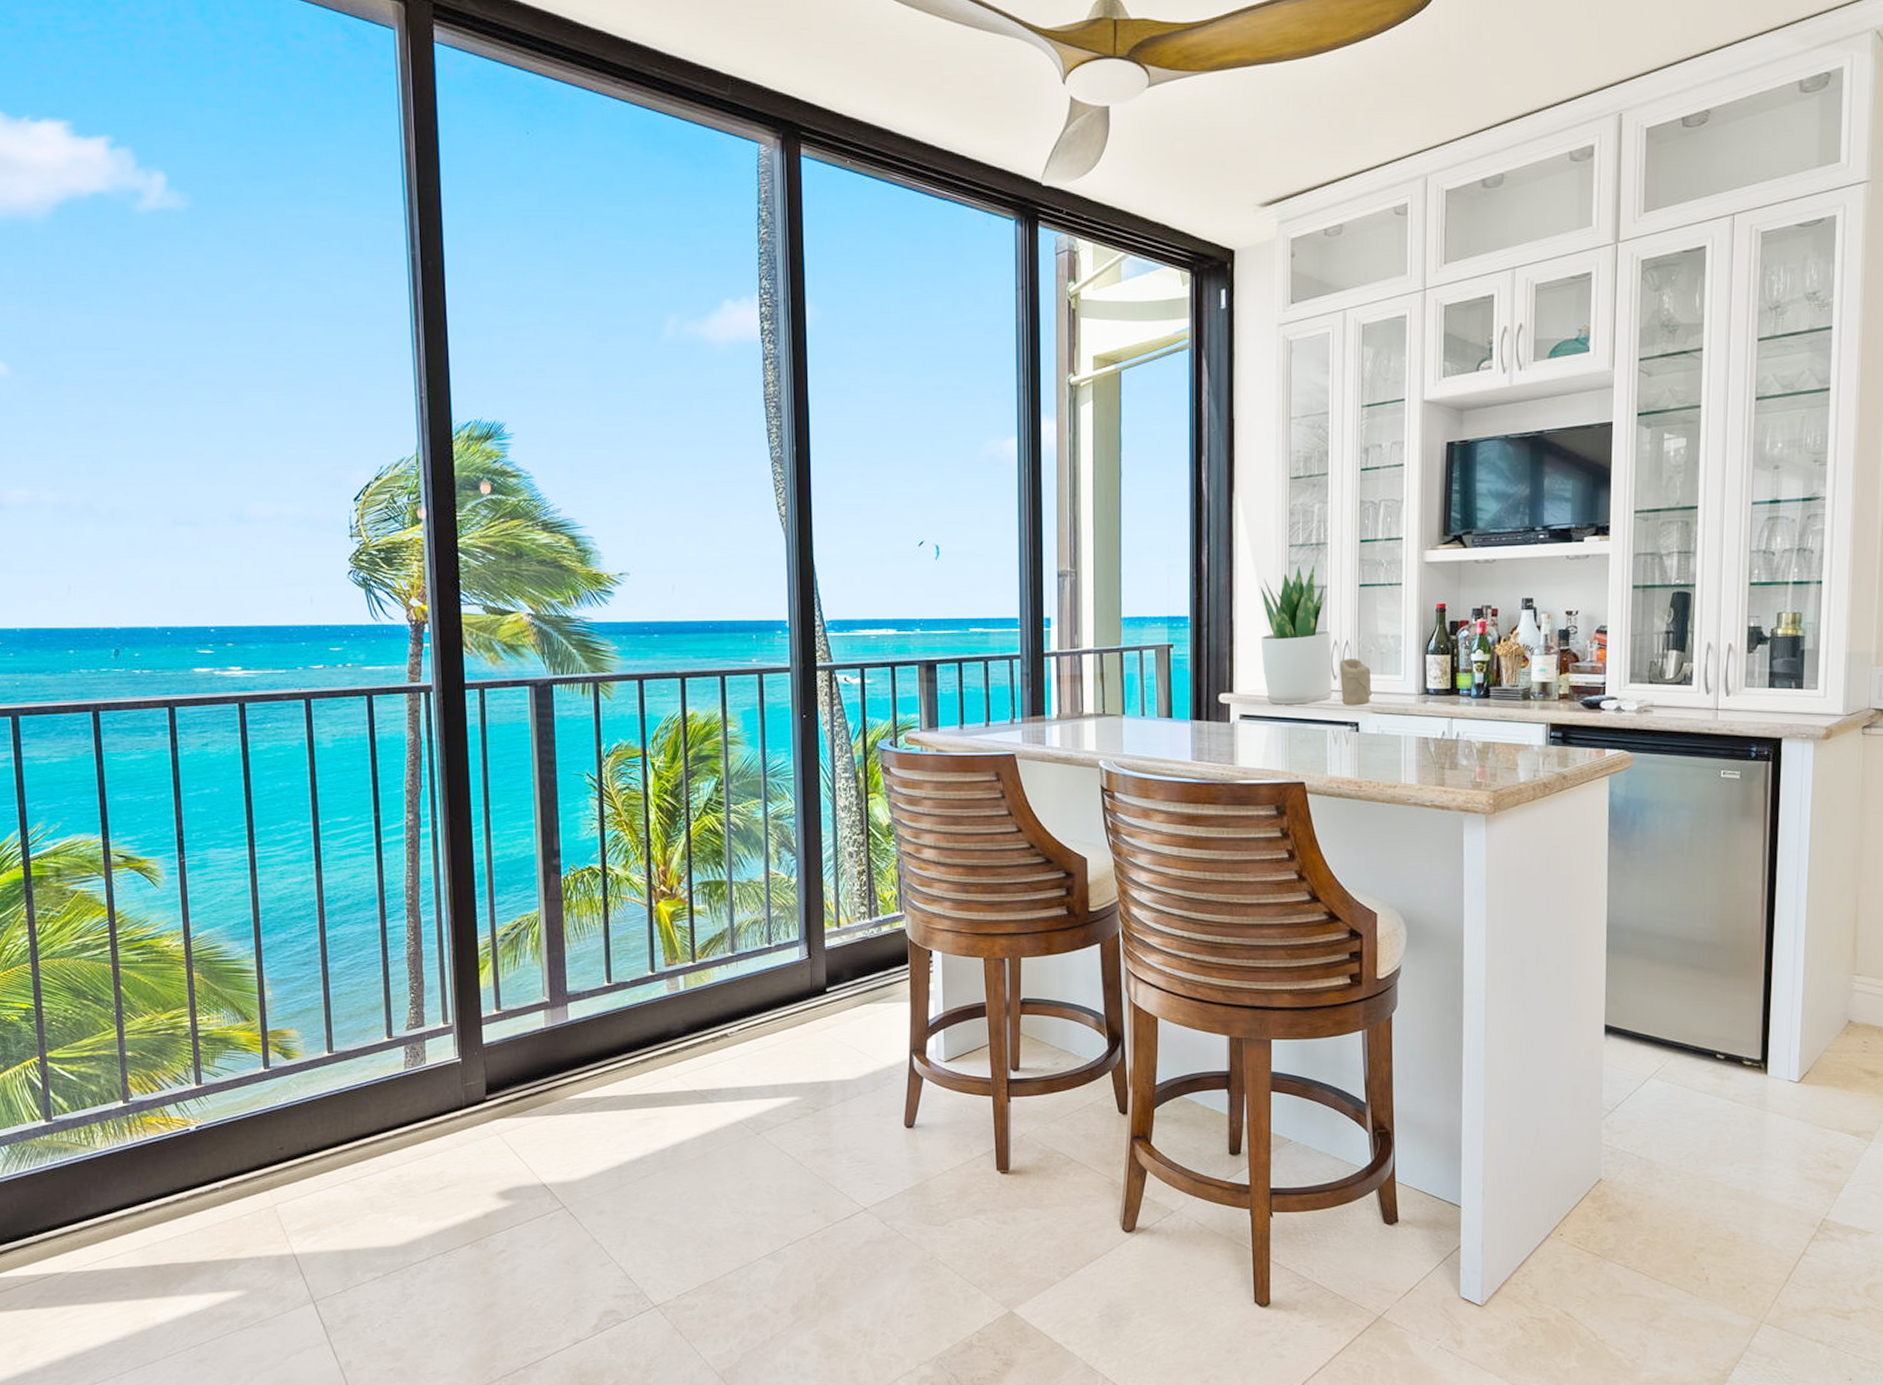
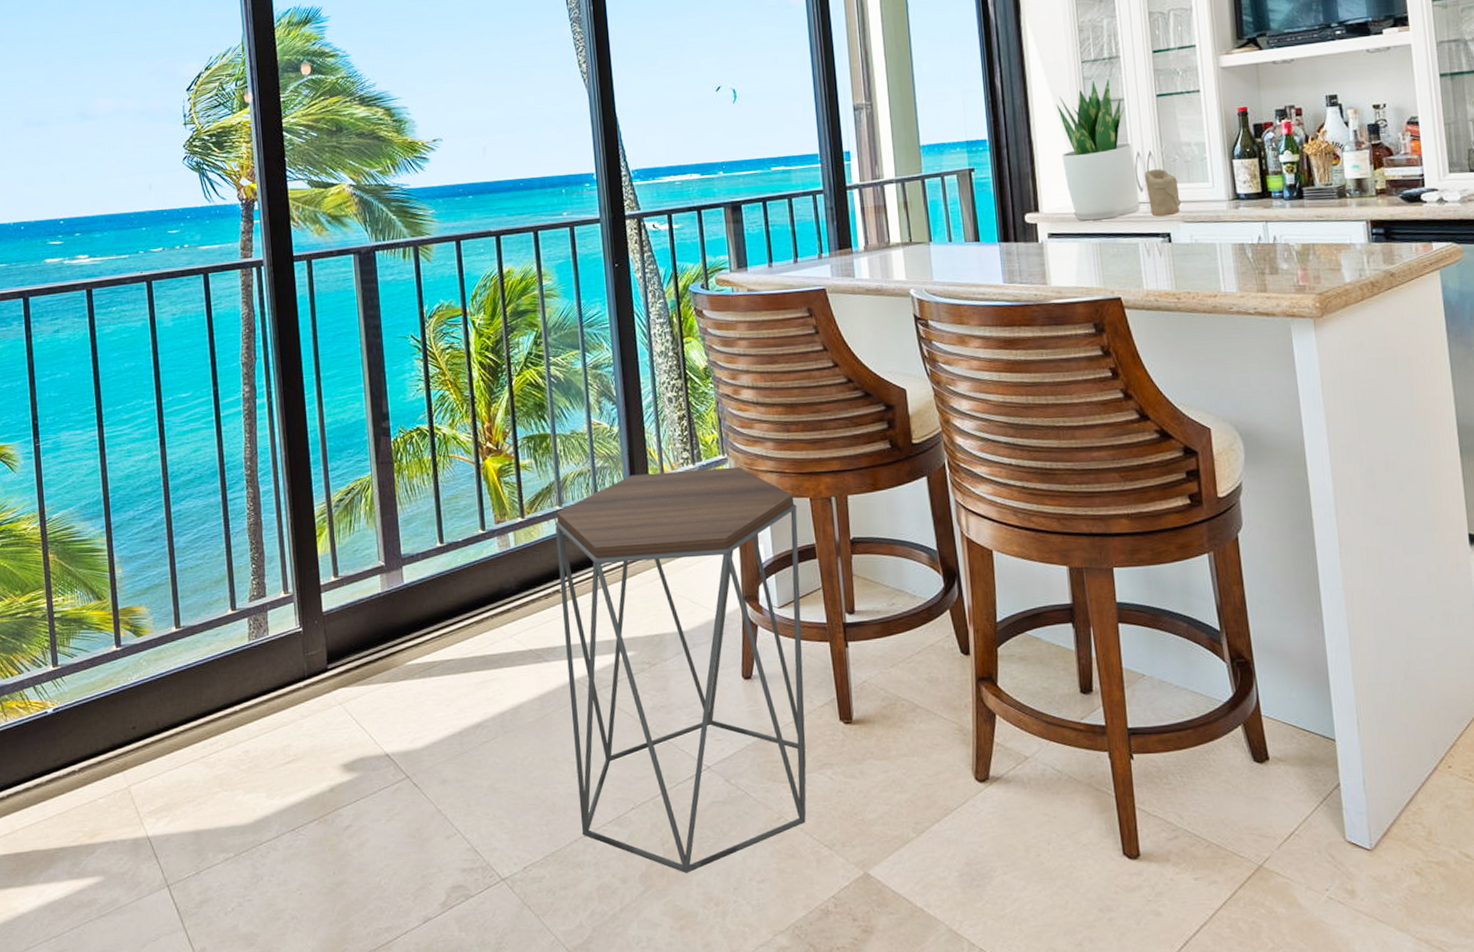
side table: none [727,924,971,1306] -> present [555,466,806,873]

